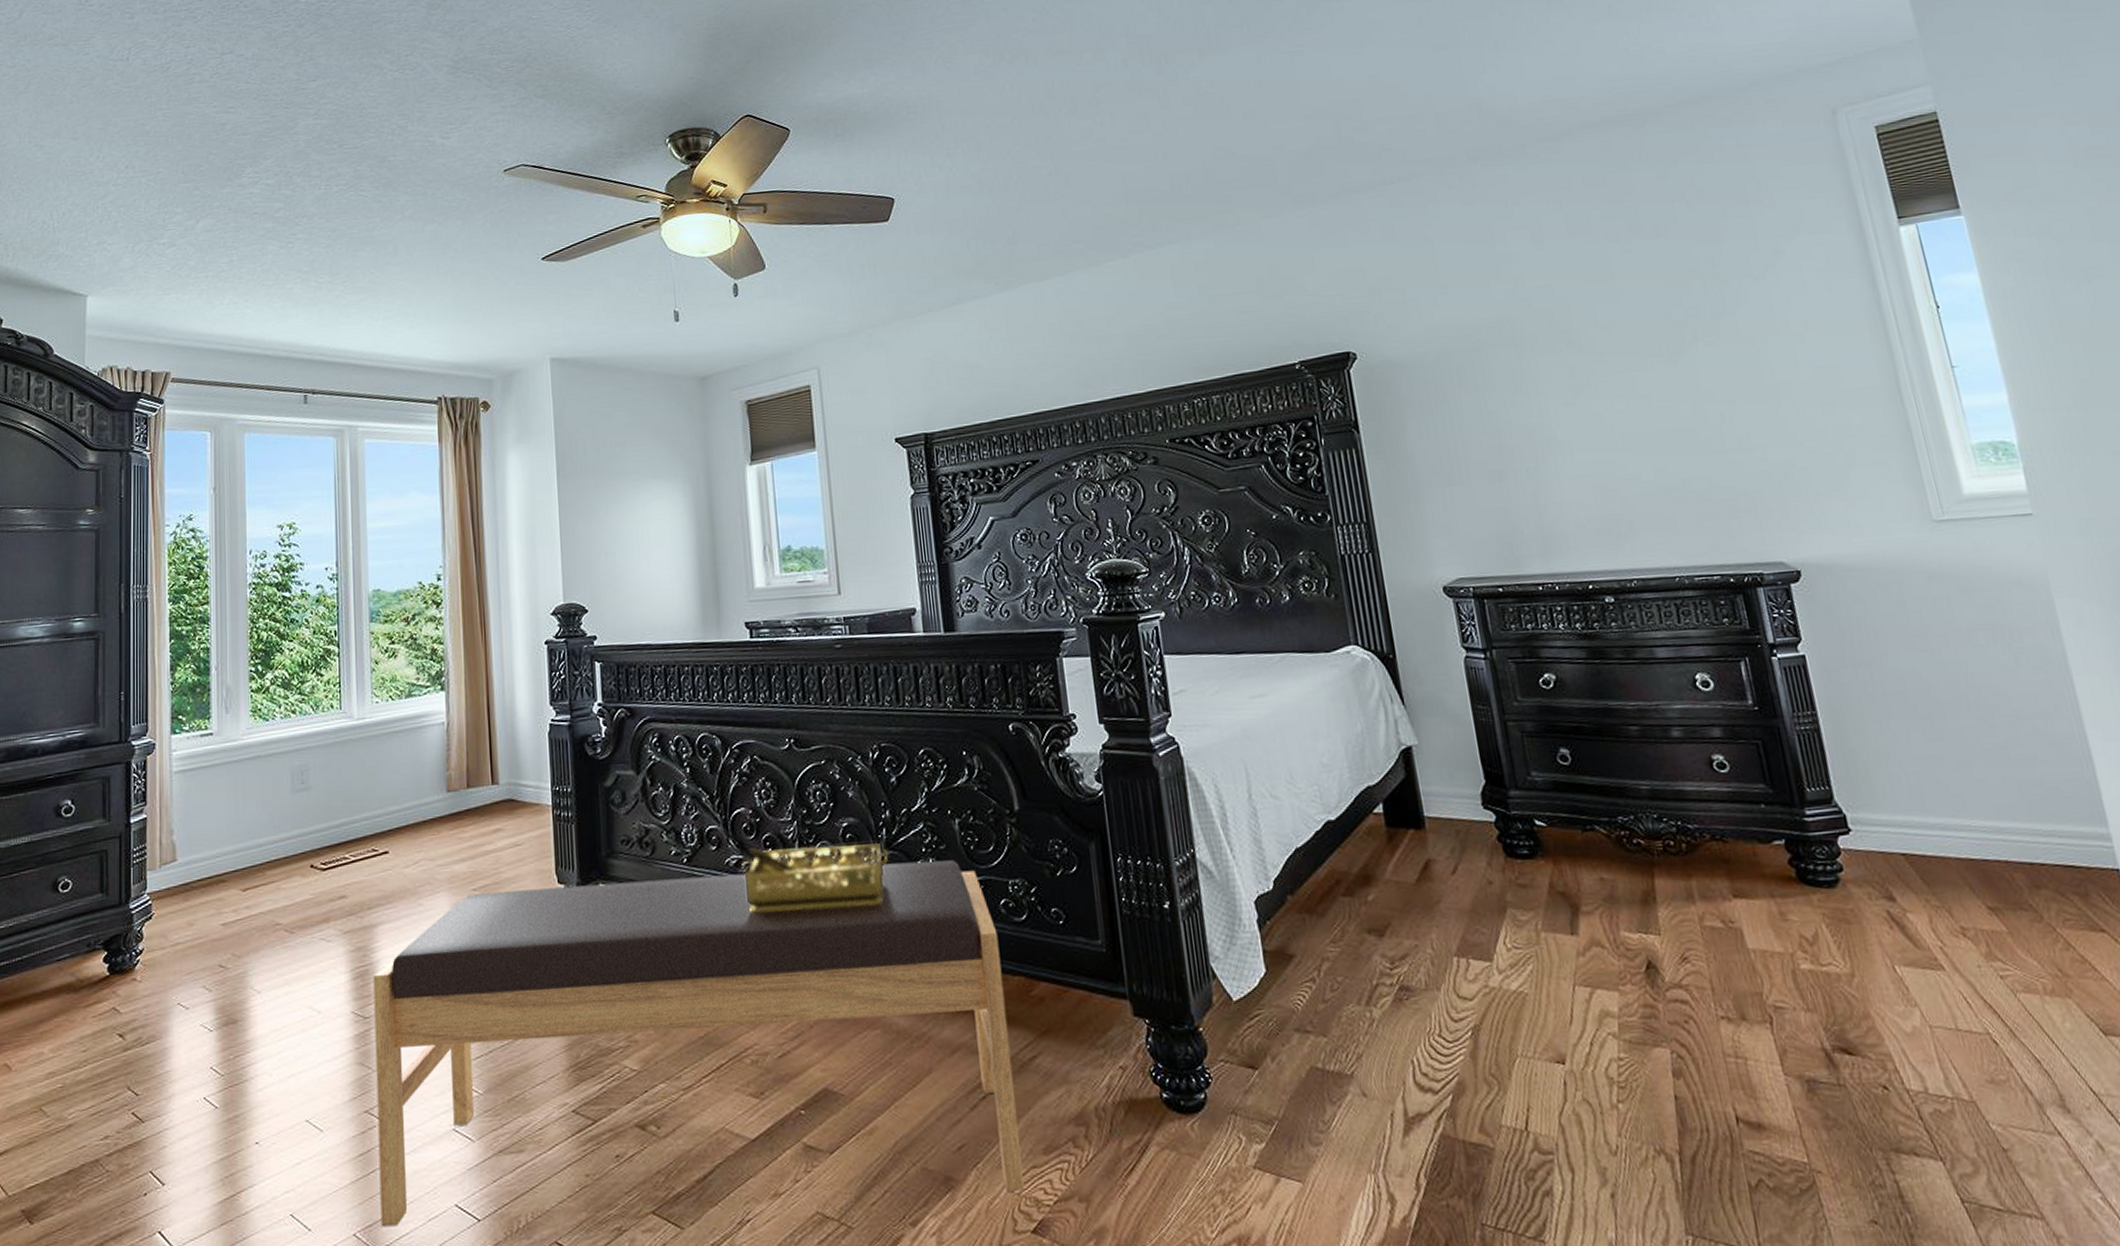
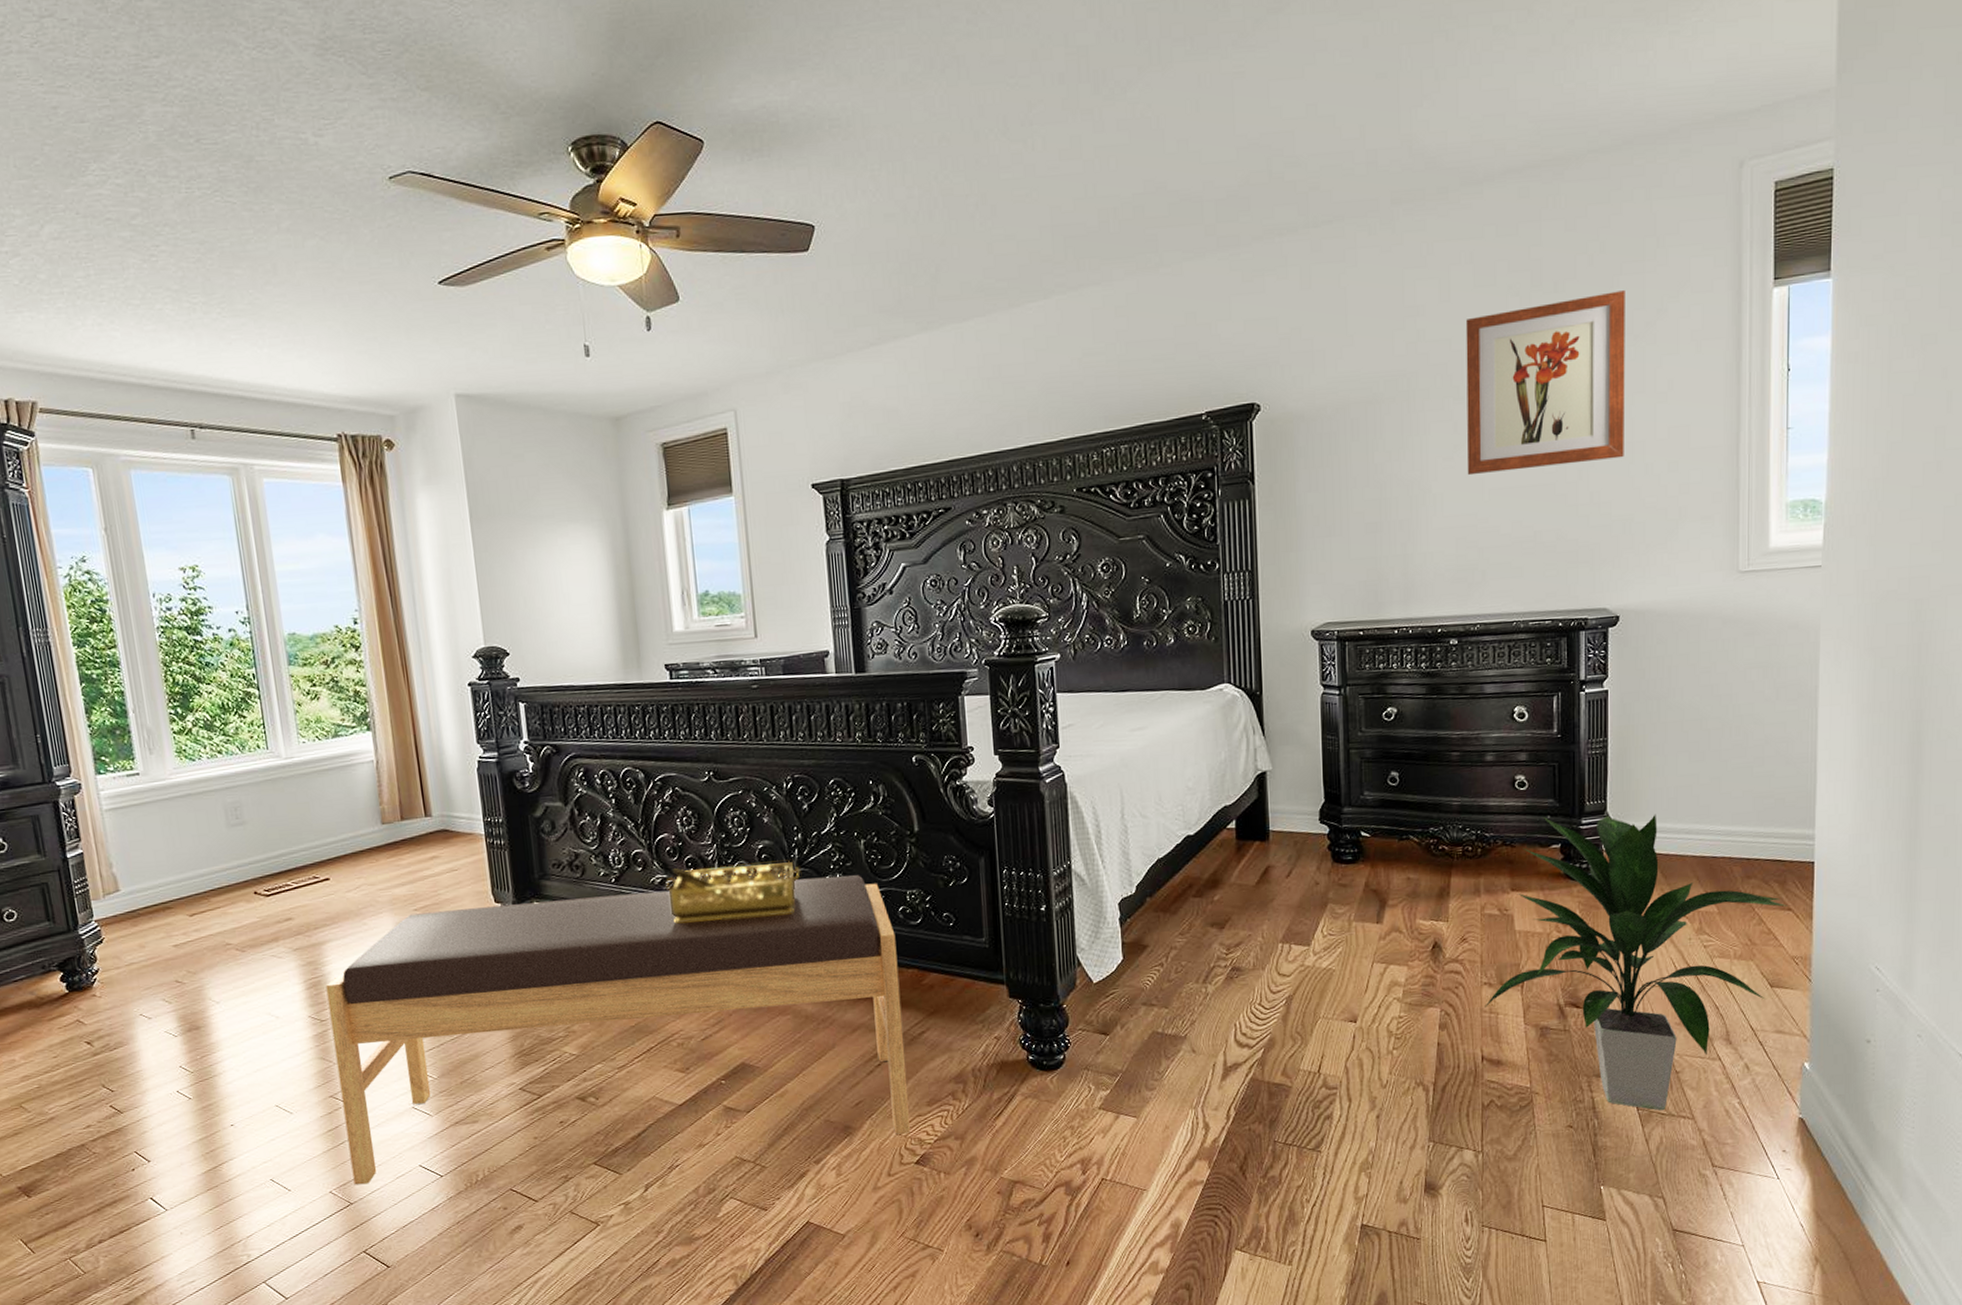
wall art: none [1565,234,1769,421] -> present [1465,291,1625,476]
indoor plant: none [1727,804,2101,1204] -> present [1485,814,1788,1110]

